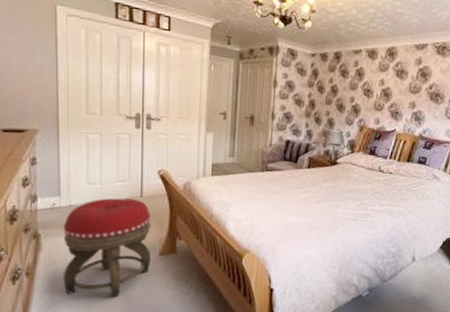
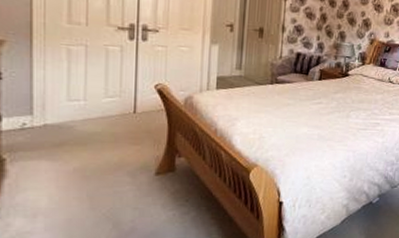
footstool: present [63,198,152,297] -> none [34,114,146,225]

